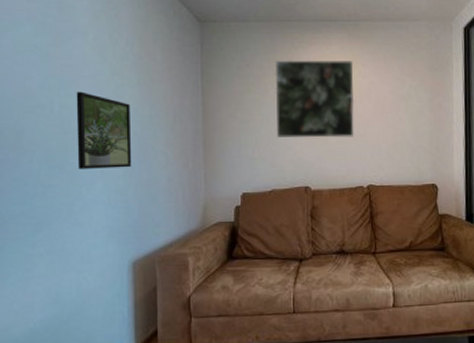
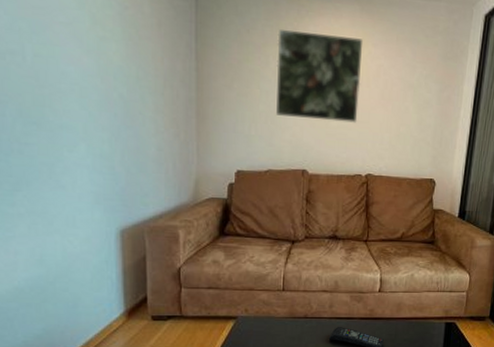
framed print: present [76,92,132,169] -> none [51,40,118,132]

